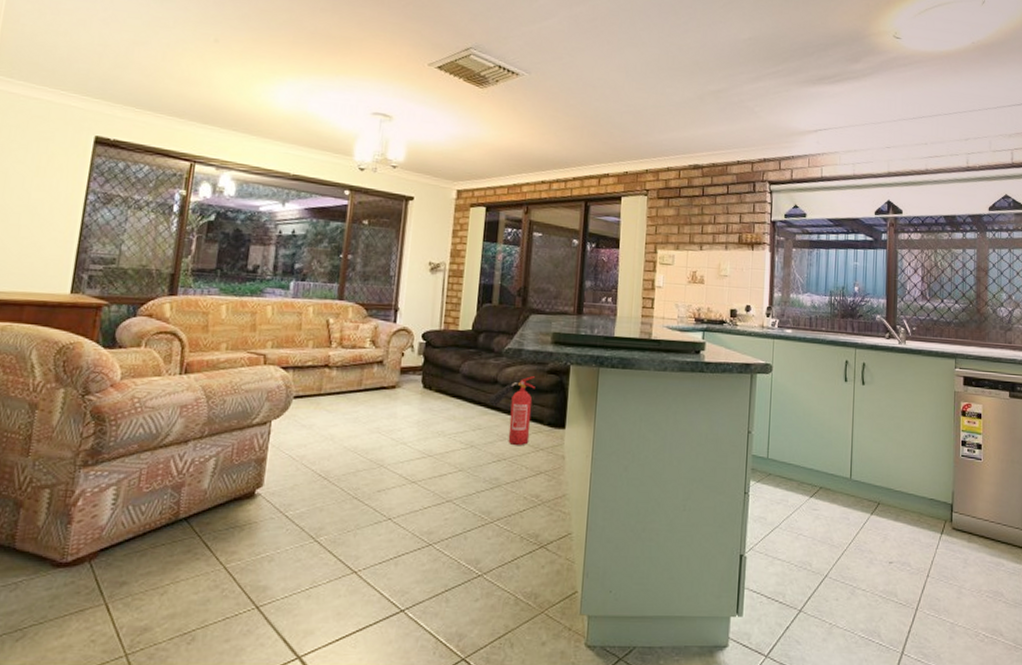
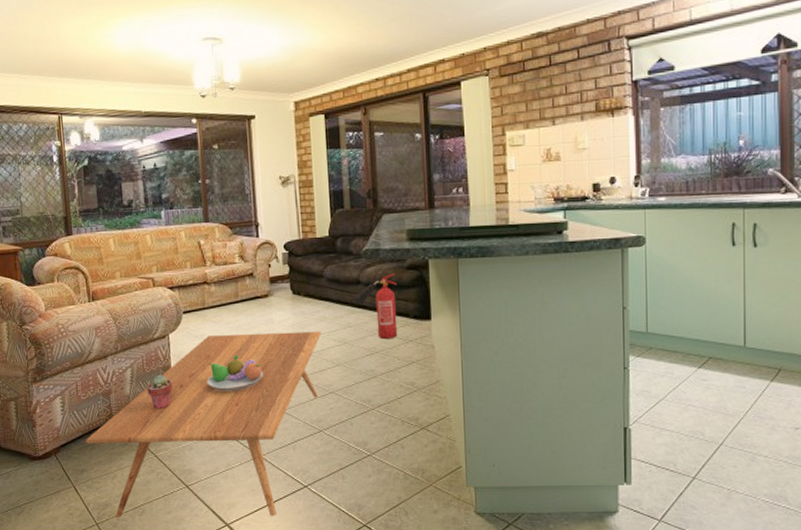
coffee table: none [136,426,448,648] -> present [86,331,321,518]
potted succulent: none [230,469,265,510] -> present [147,376,173,410]
fruit bowl: none [307,450,375,494] -> present [207,354,263,392]

